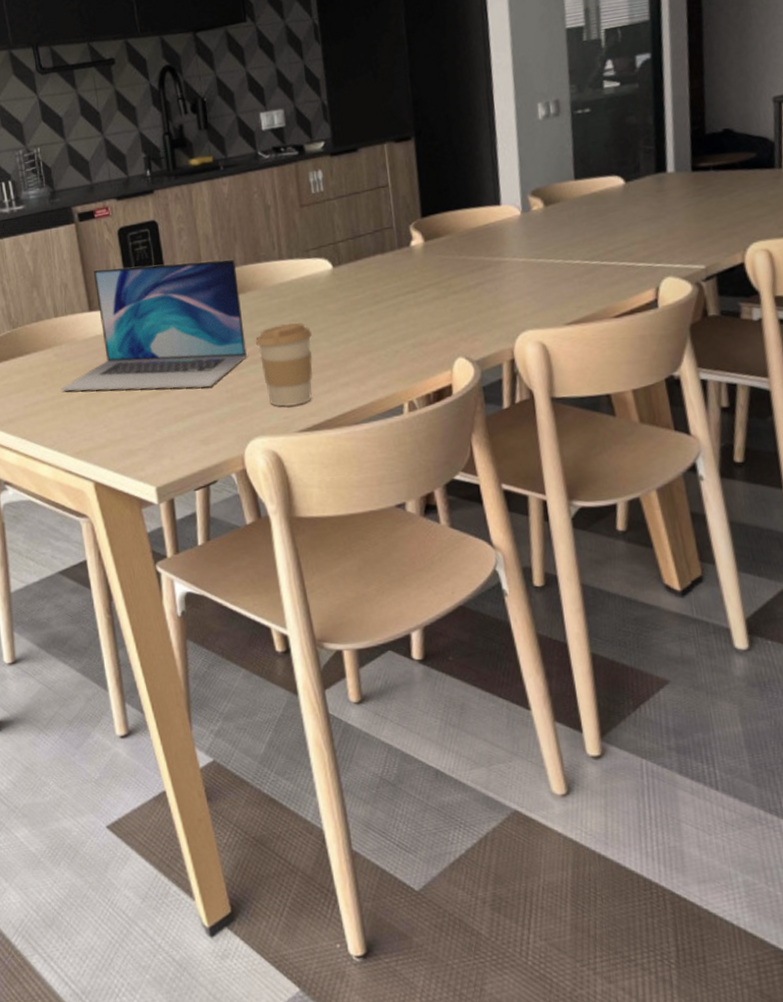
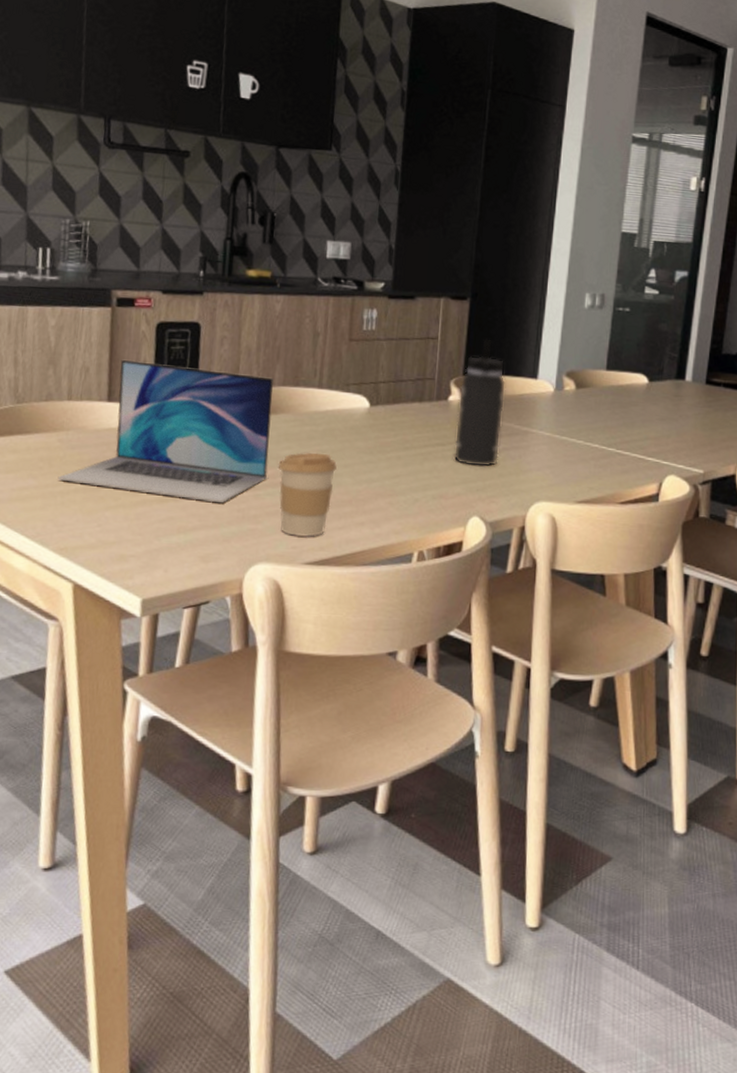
thermos bottle: none [419,174,474,308] -> present [453,339,506,468]

